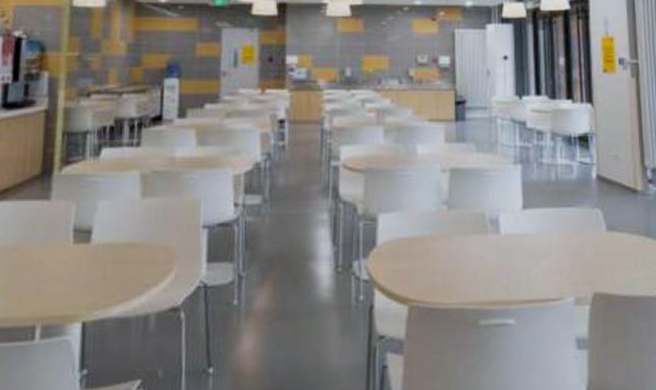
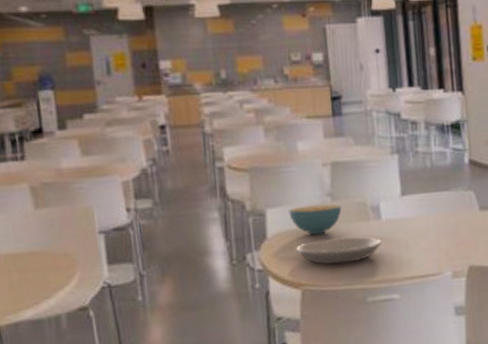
cereal bowl: none [402,213,458,246] -> present [289,204,342,235]
plate: none [406,250,498,279] -> present [296,237,381,264]

